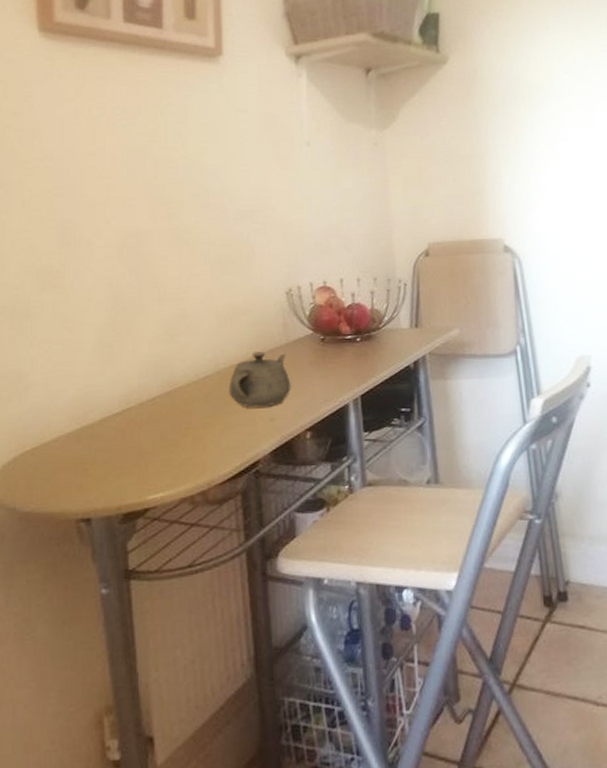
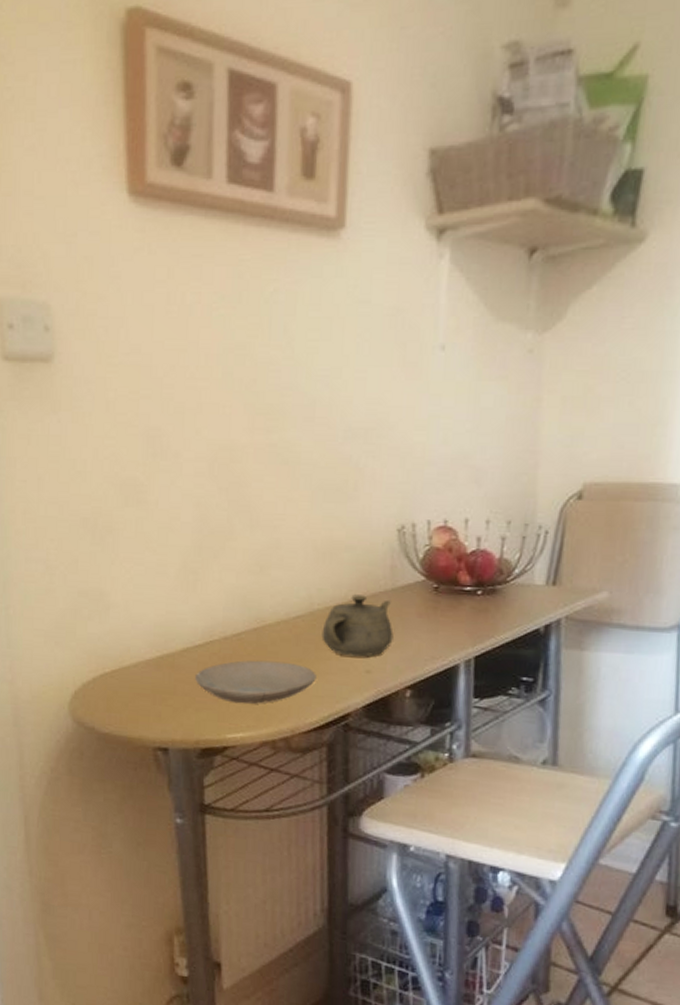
plate: none [114,420,227,465] -> present [195,660,316,704]

